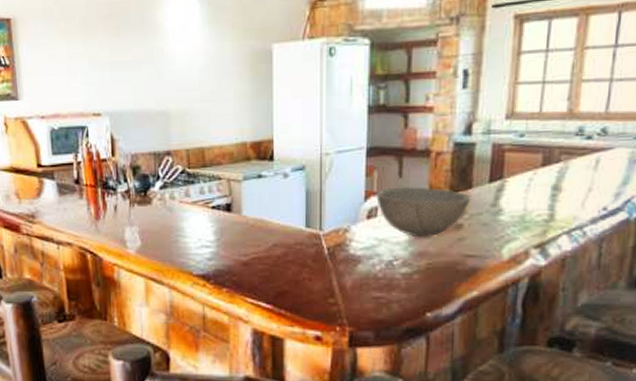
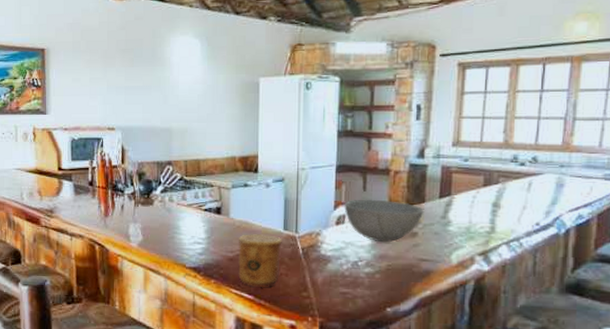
cup: none [253,233,304,294] -> present [238,234,282,287]

